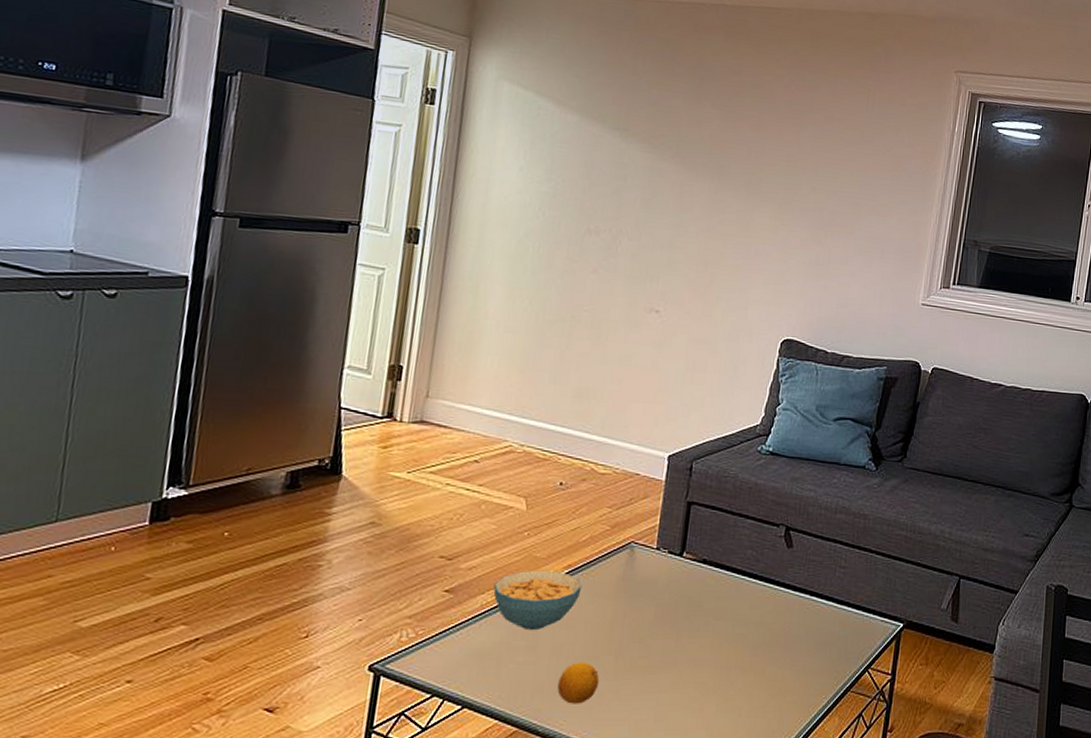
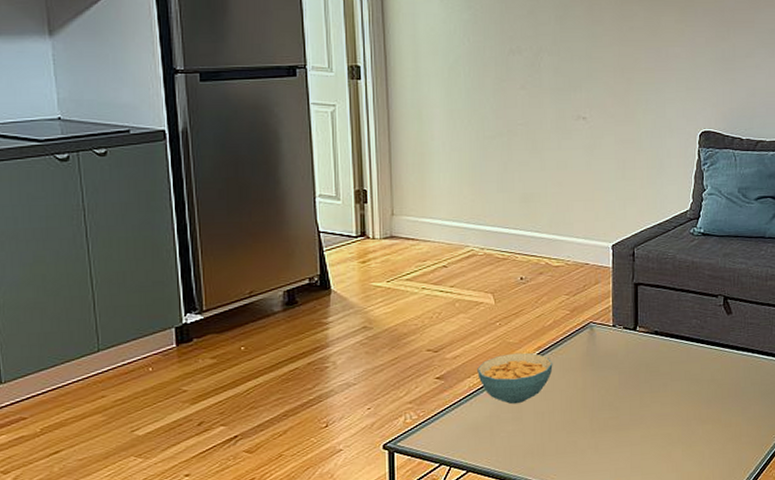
fruit: present [557,661,600,704] -> none [545,425,580,461]

